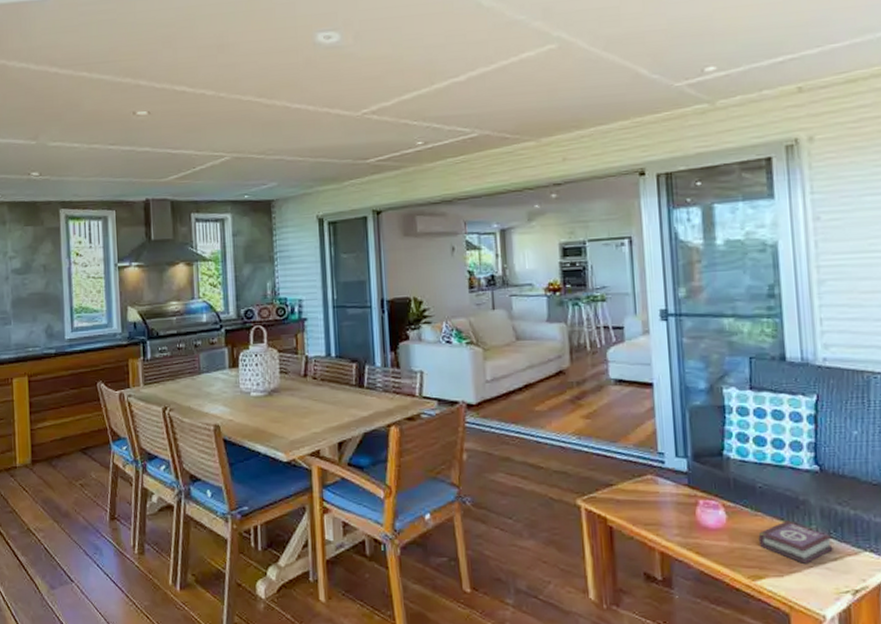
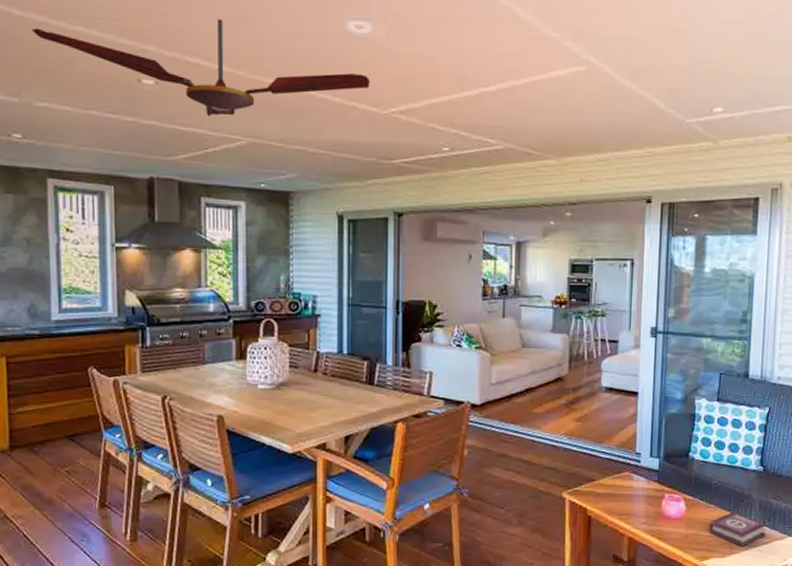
ceiling fan: none [45,48,342,138] -> present [32,18,371,117]

